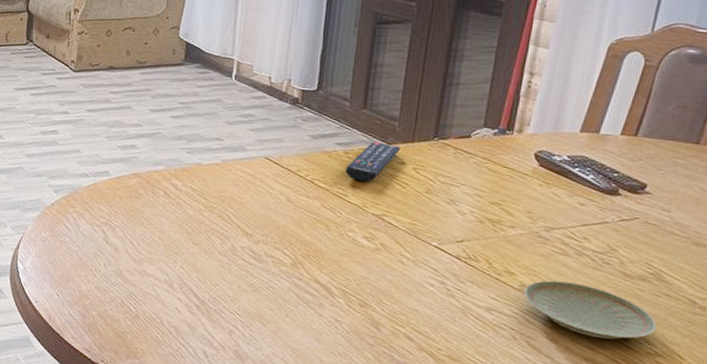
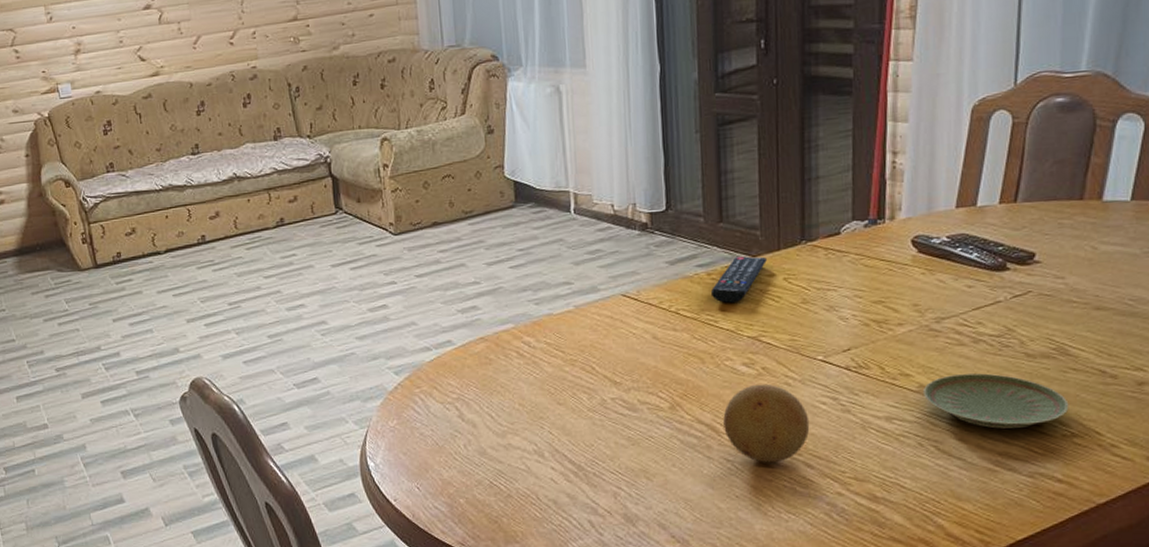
fruit: none [337,257,416,330] -> present [723,383,810,463]

